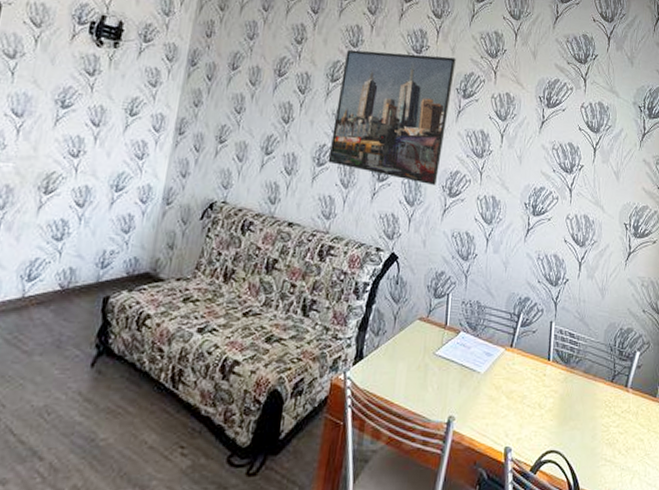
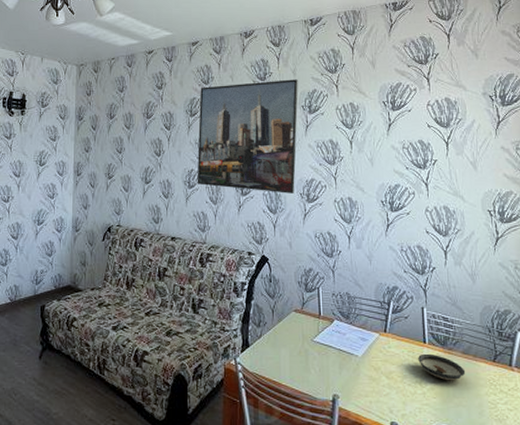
saucer: none [540,371,585,402] -> present [418,353,466,381]

